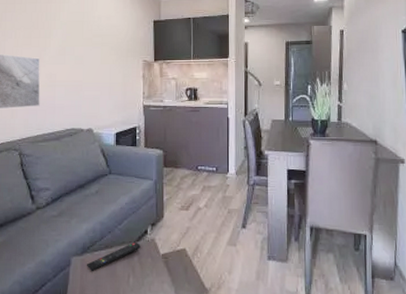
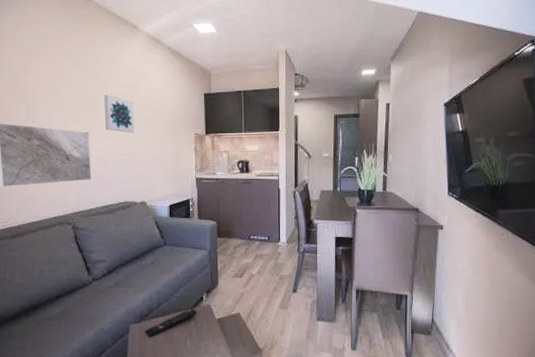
wall art: none [55,22,85,60] -> present [104,95,135,134]

